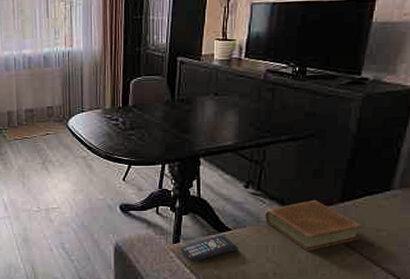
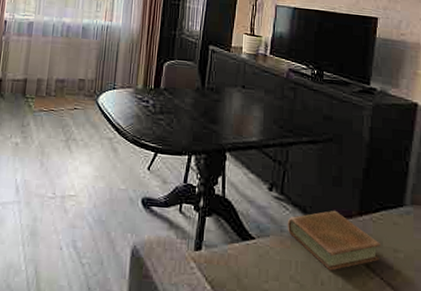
remote control: present [180,235,239,262] -> none [201,244,263,276]

